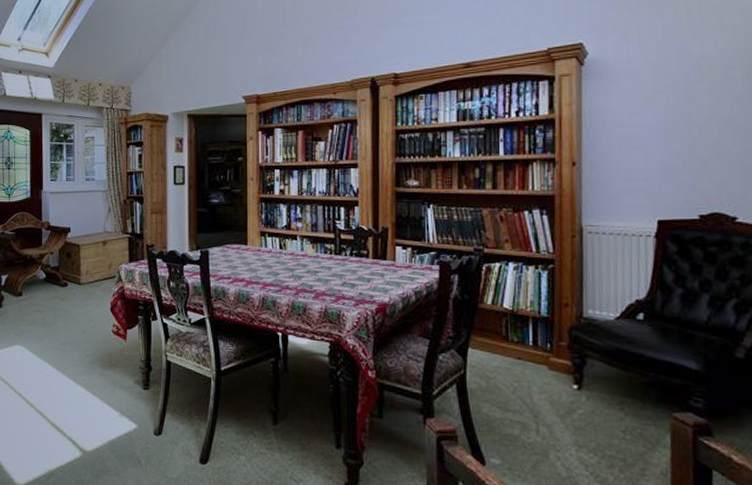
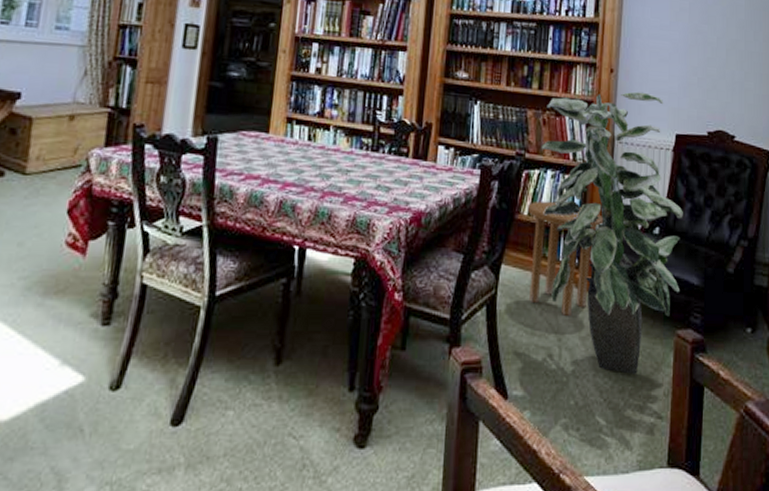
side table: none [490,291,575,395] -> present [527,201,603,316]
indoor plant: none [500,181,673,452] -> present [541,91,683,374]

